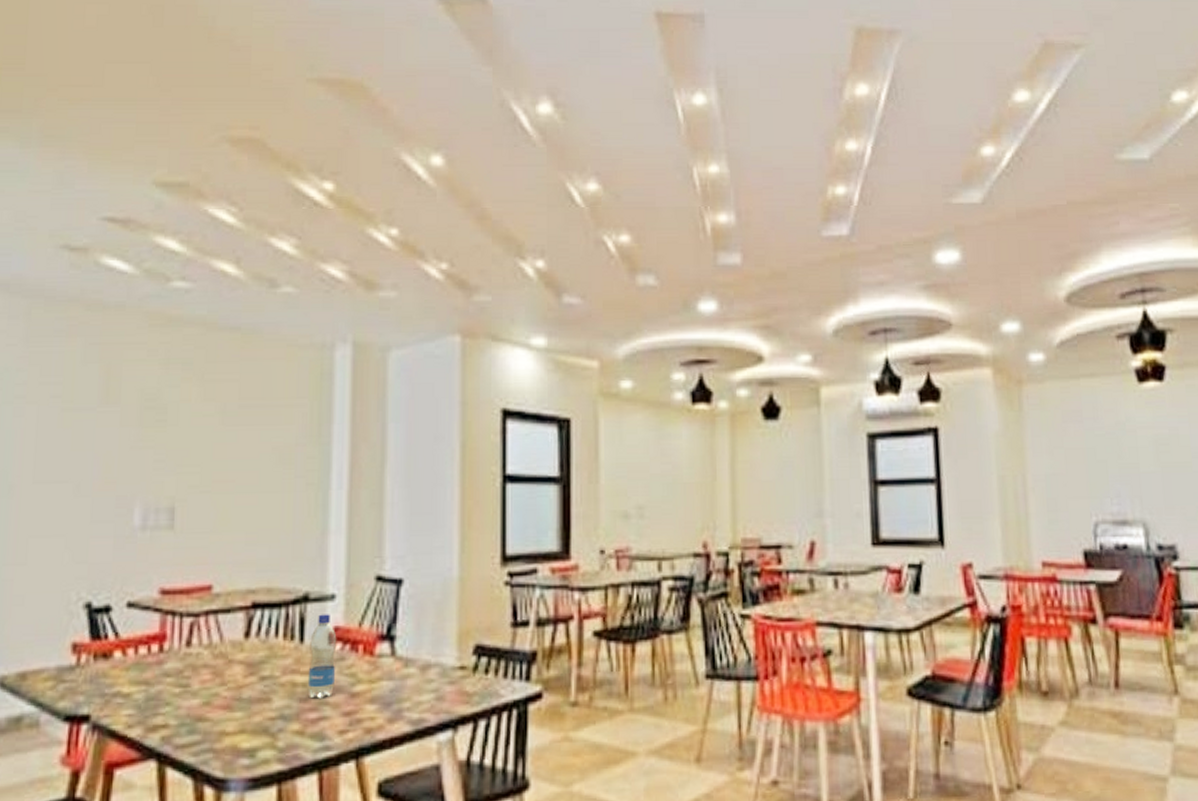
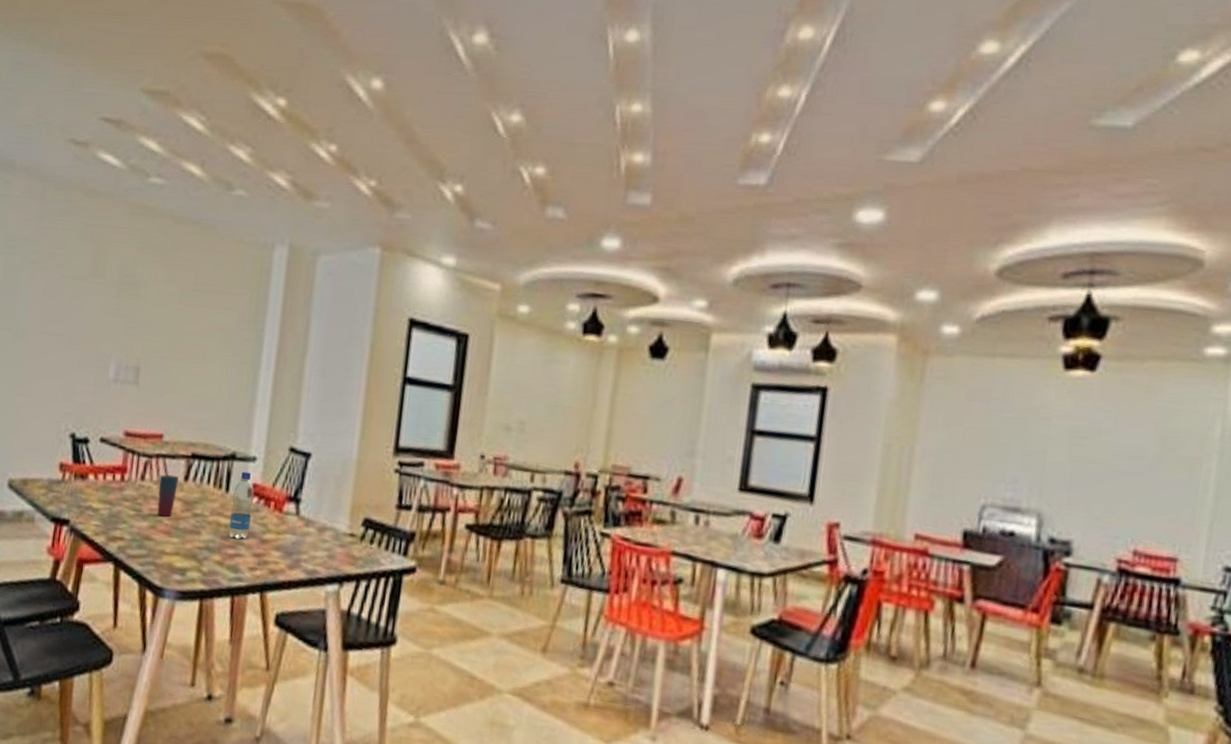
cup: none [211,633,238,688] -> present [157,474,179,517]

